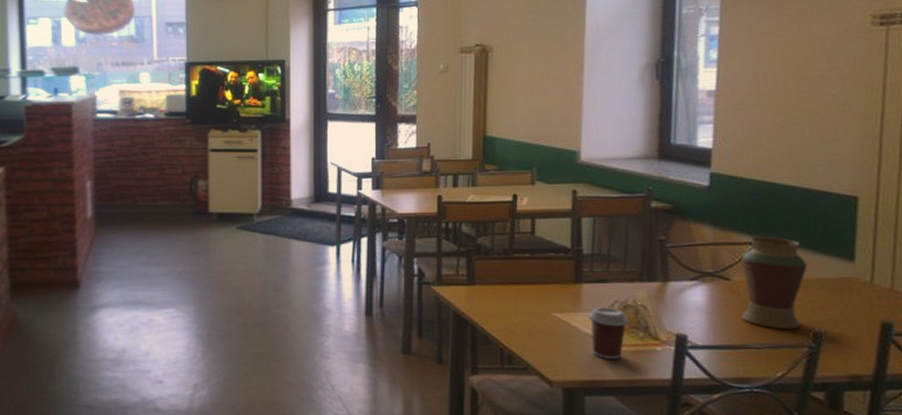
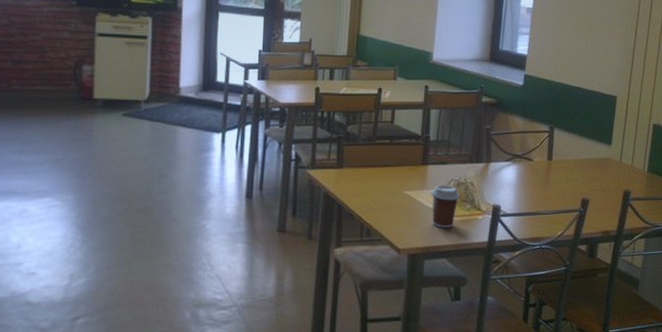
vase: present [741,237,808,329] -> none [538,126,583,198]

